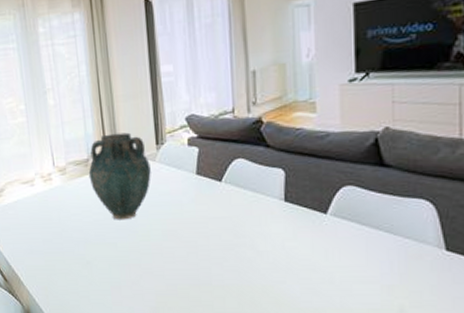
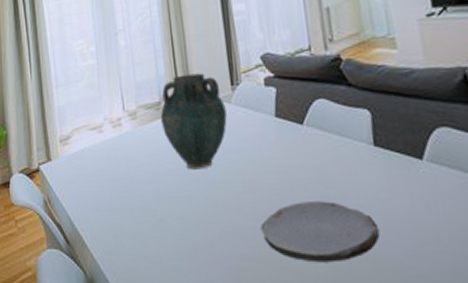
plate: none [177,248,281,298] -> present [260,201,380,263]

